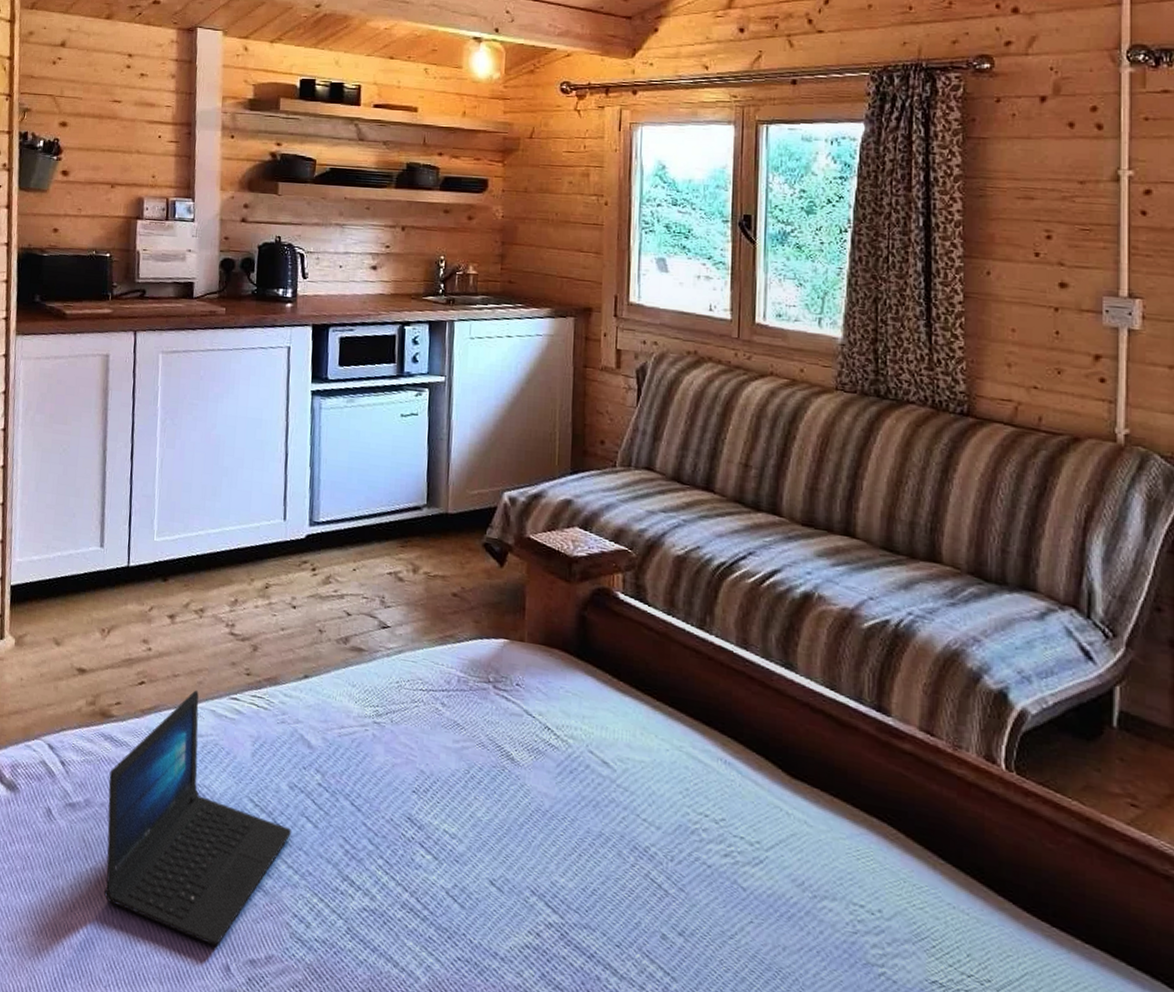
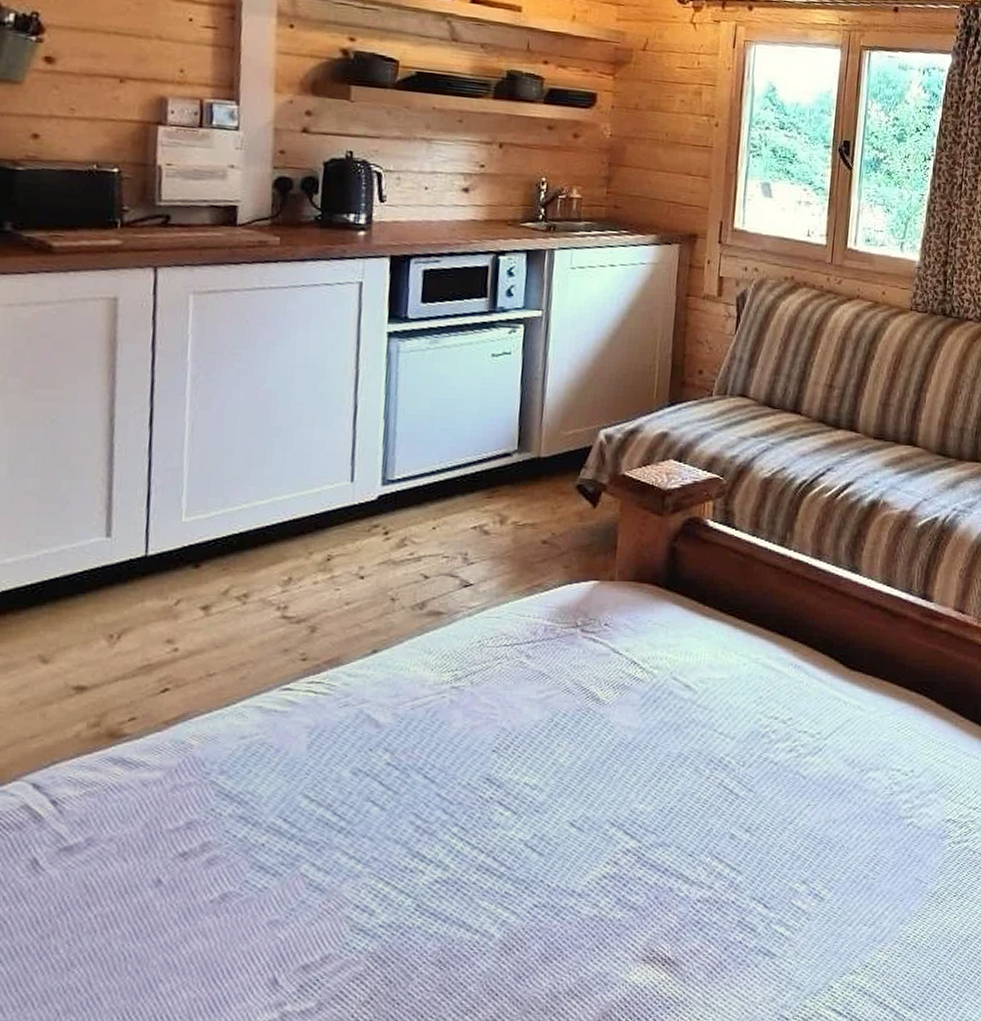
laptop: present [104,690,291,946] -> none [114,688,354,962]

